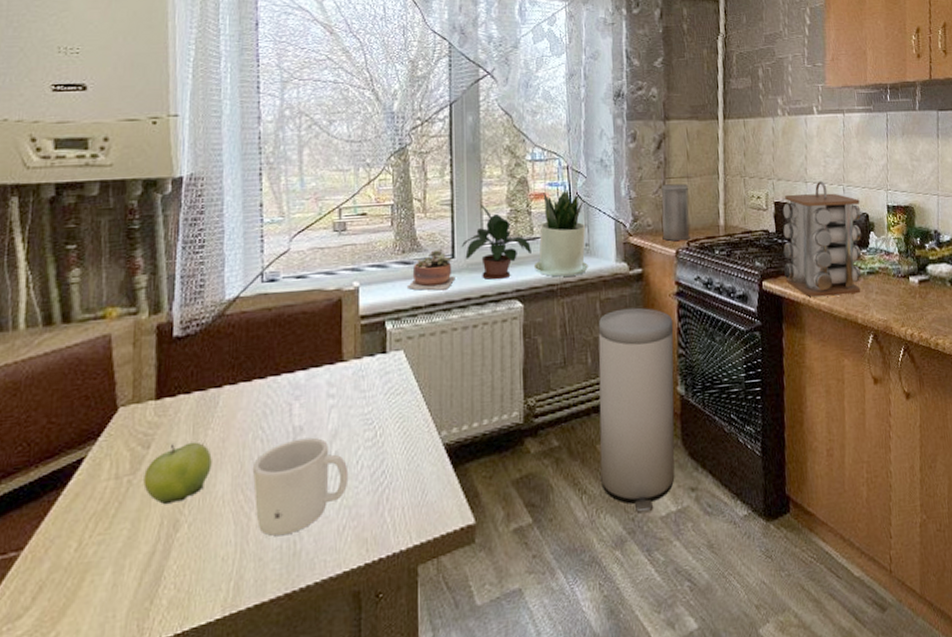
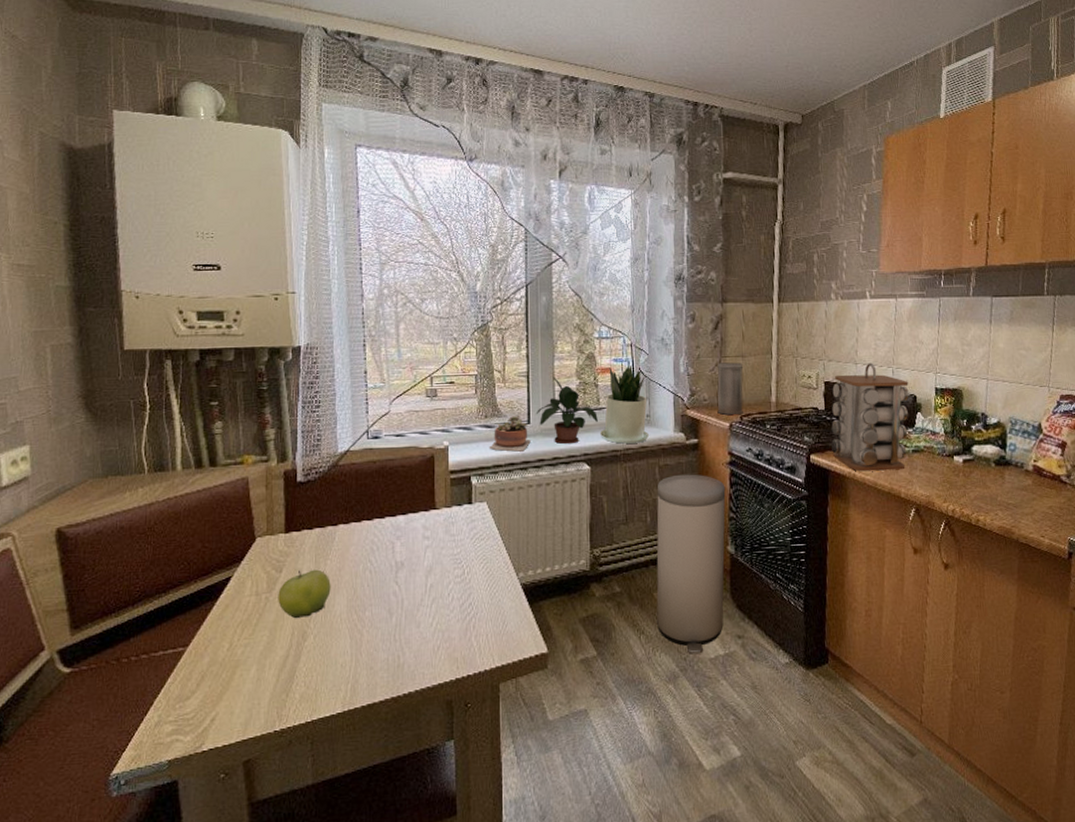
mug: present [252,437,349,537] -> none [363,571,442,651]

